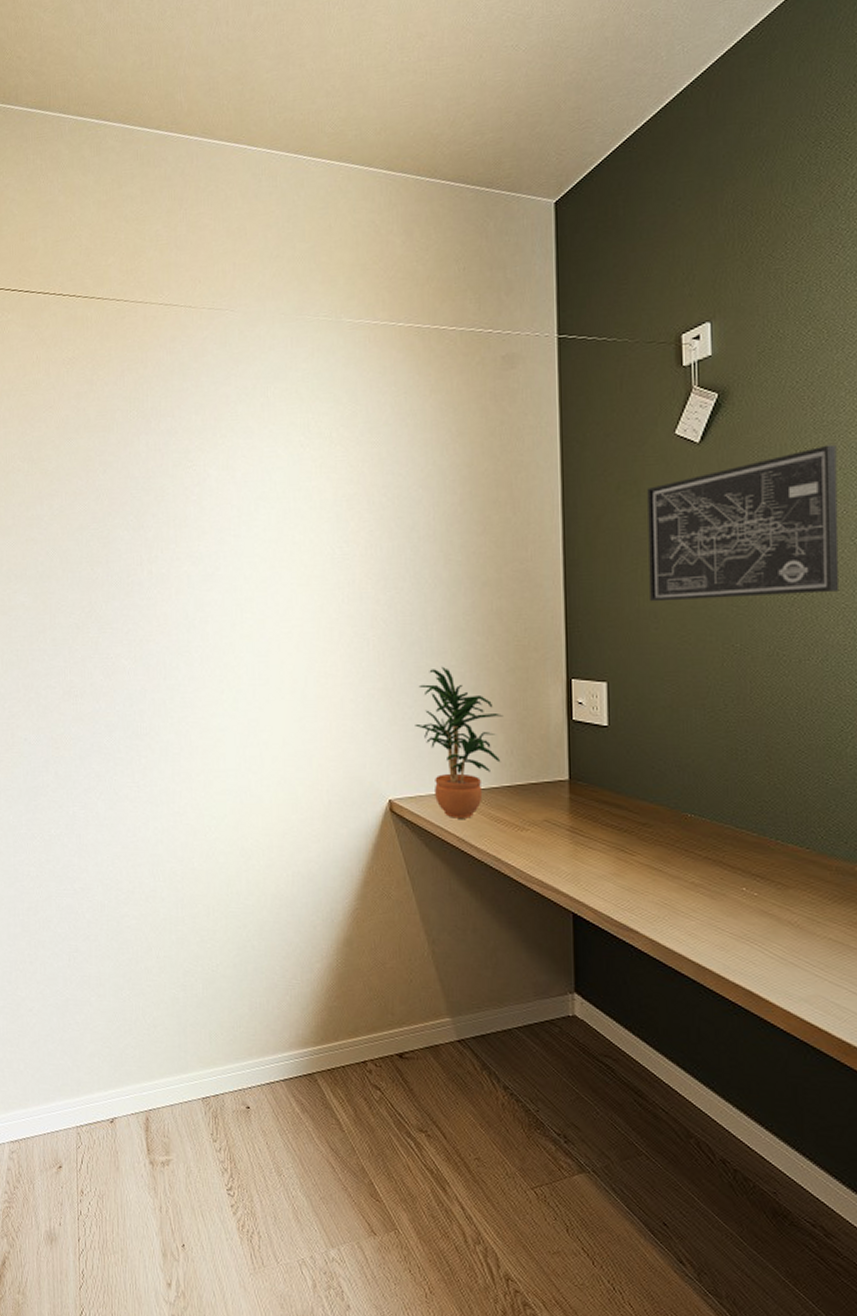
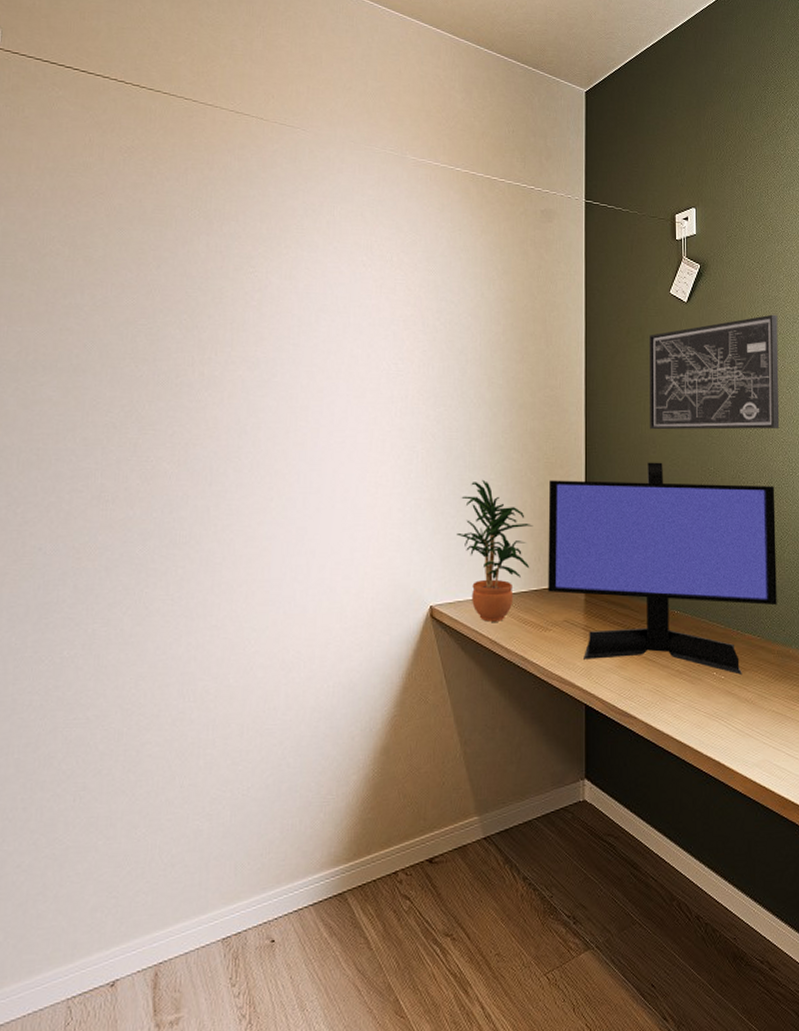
monitor: none [521,640,836,893] -> present [548,462,777,675]

